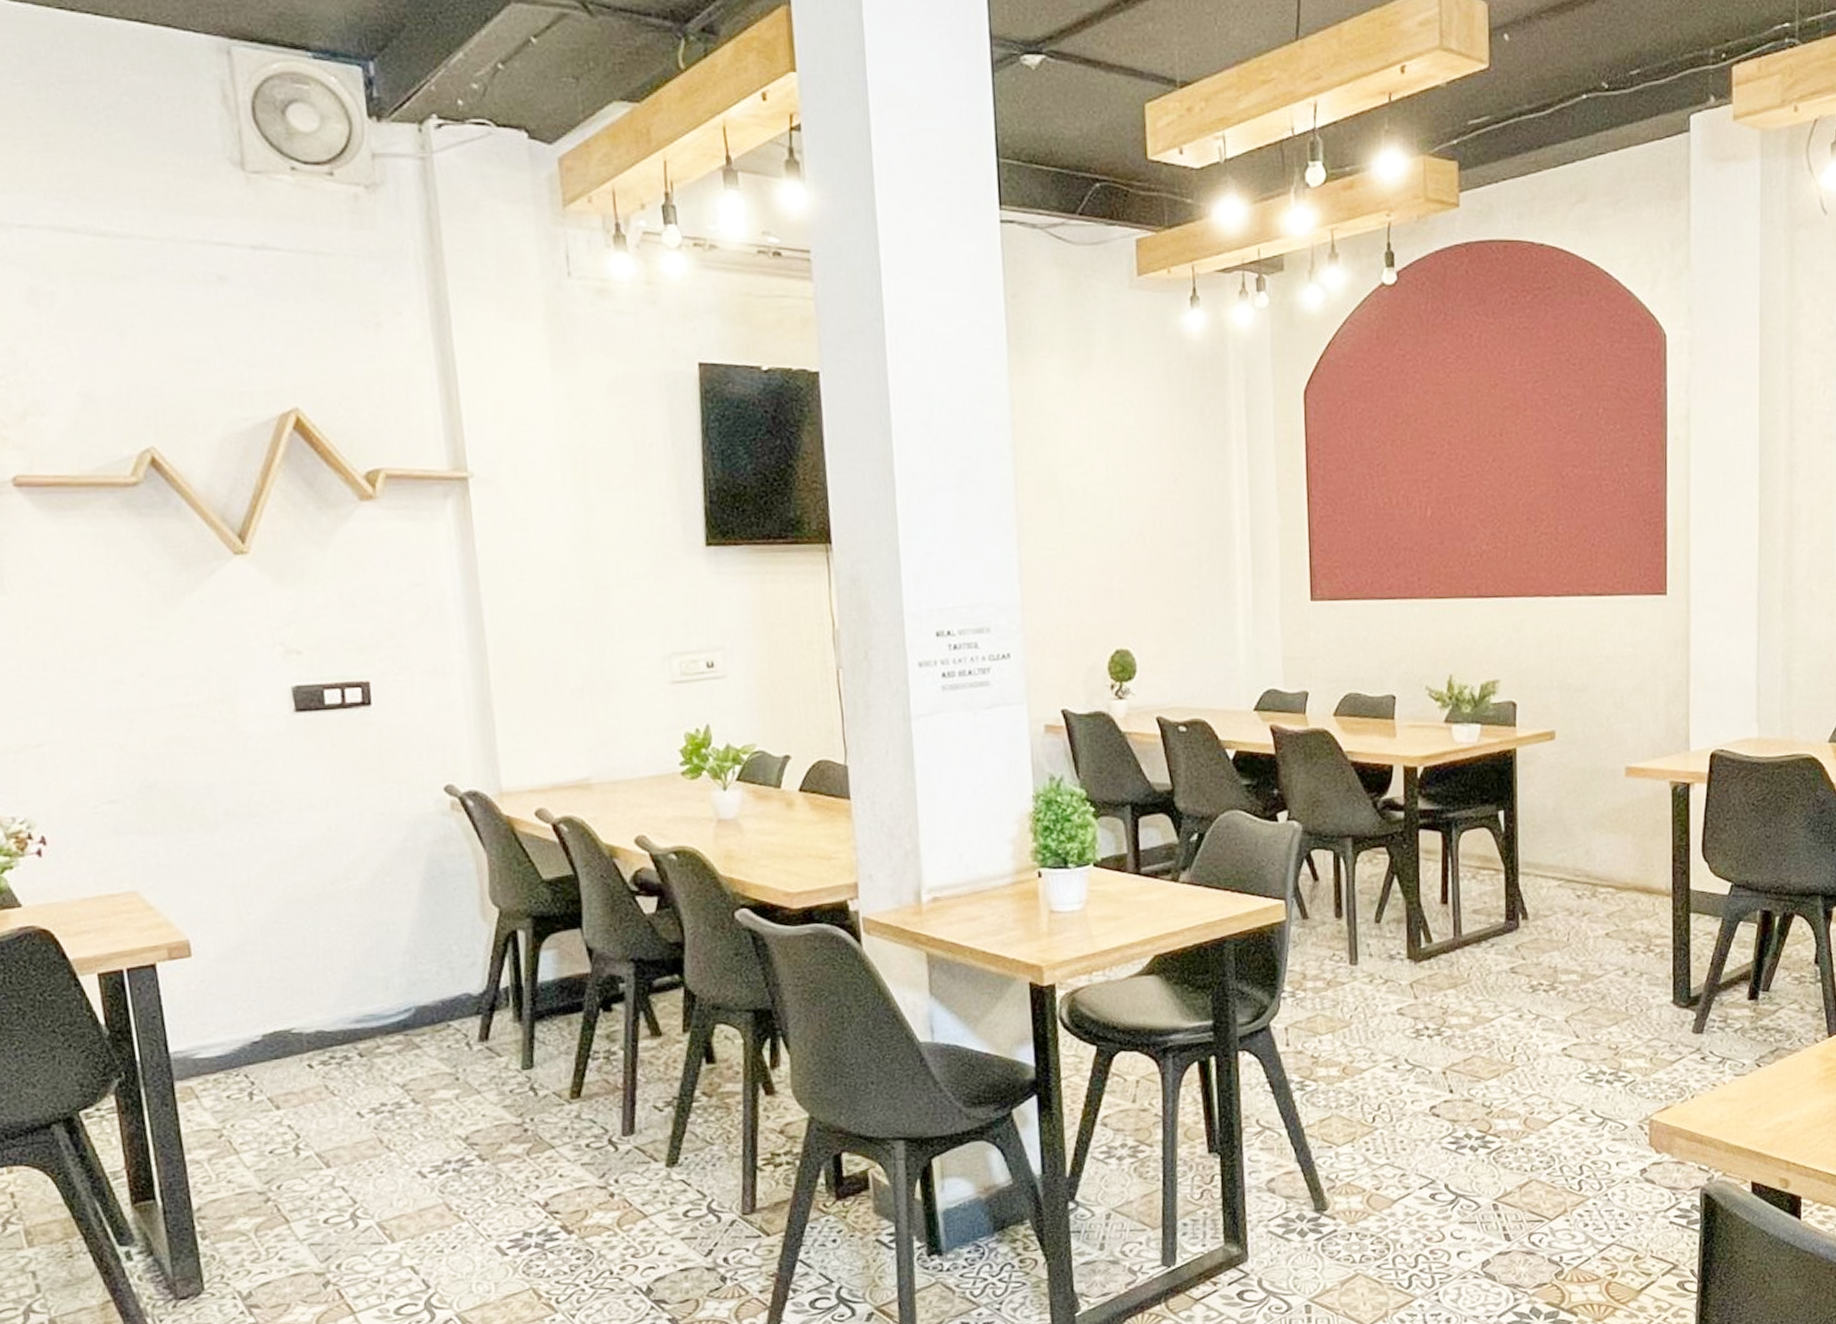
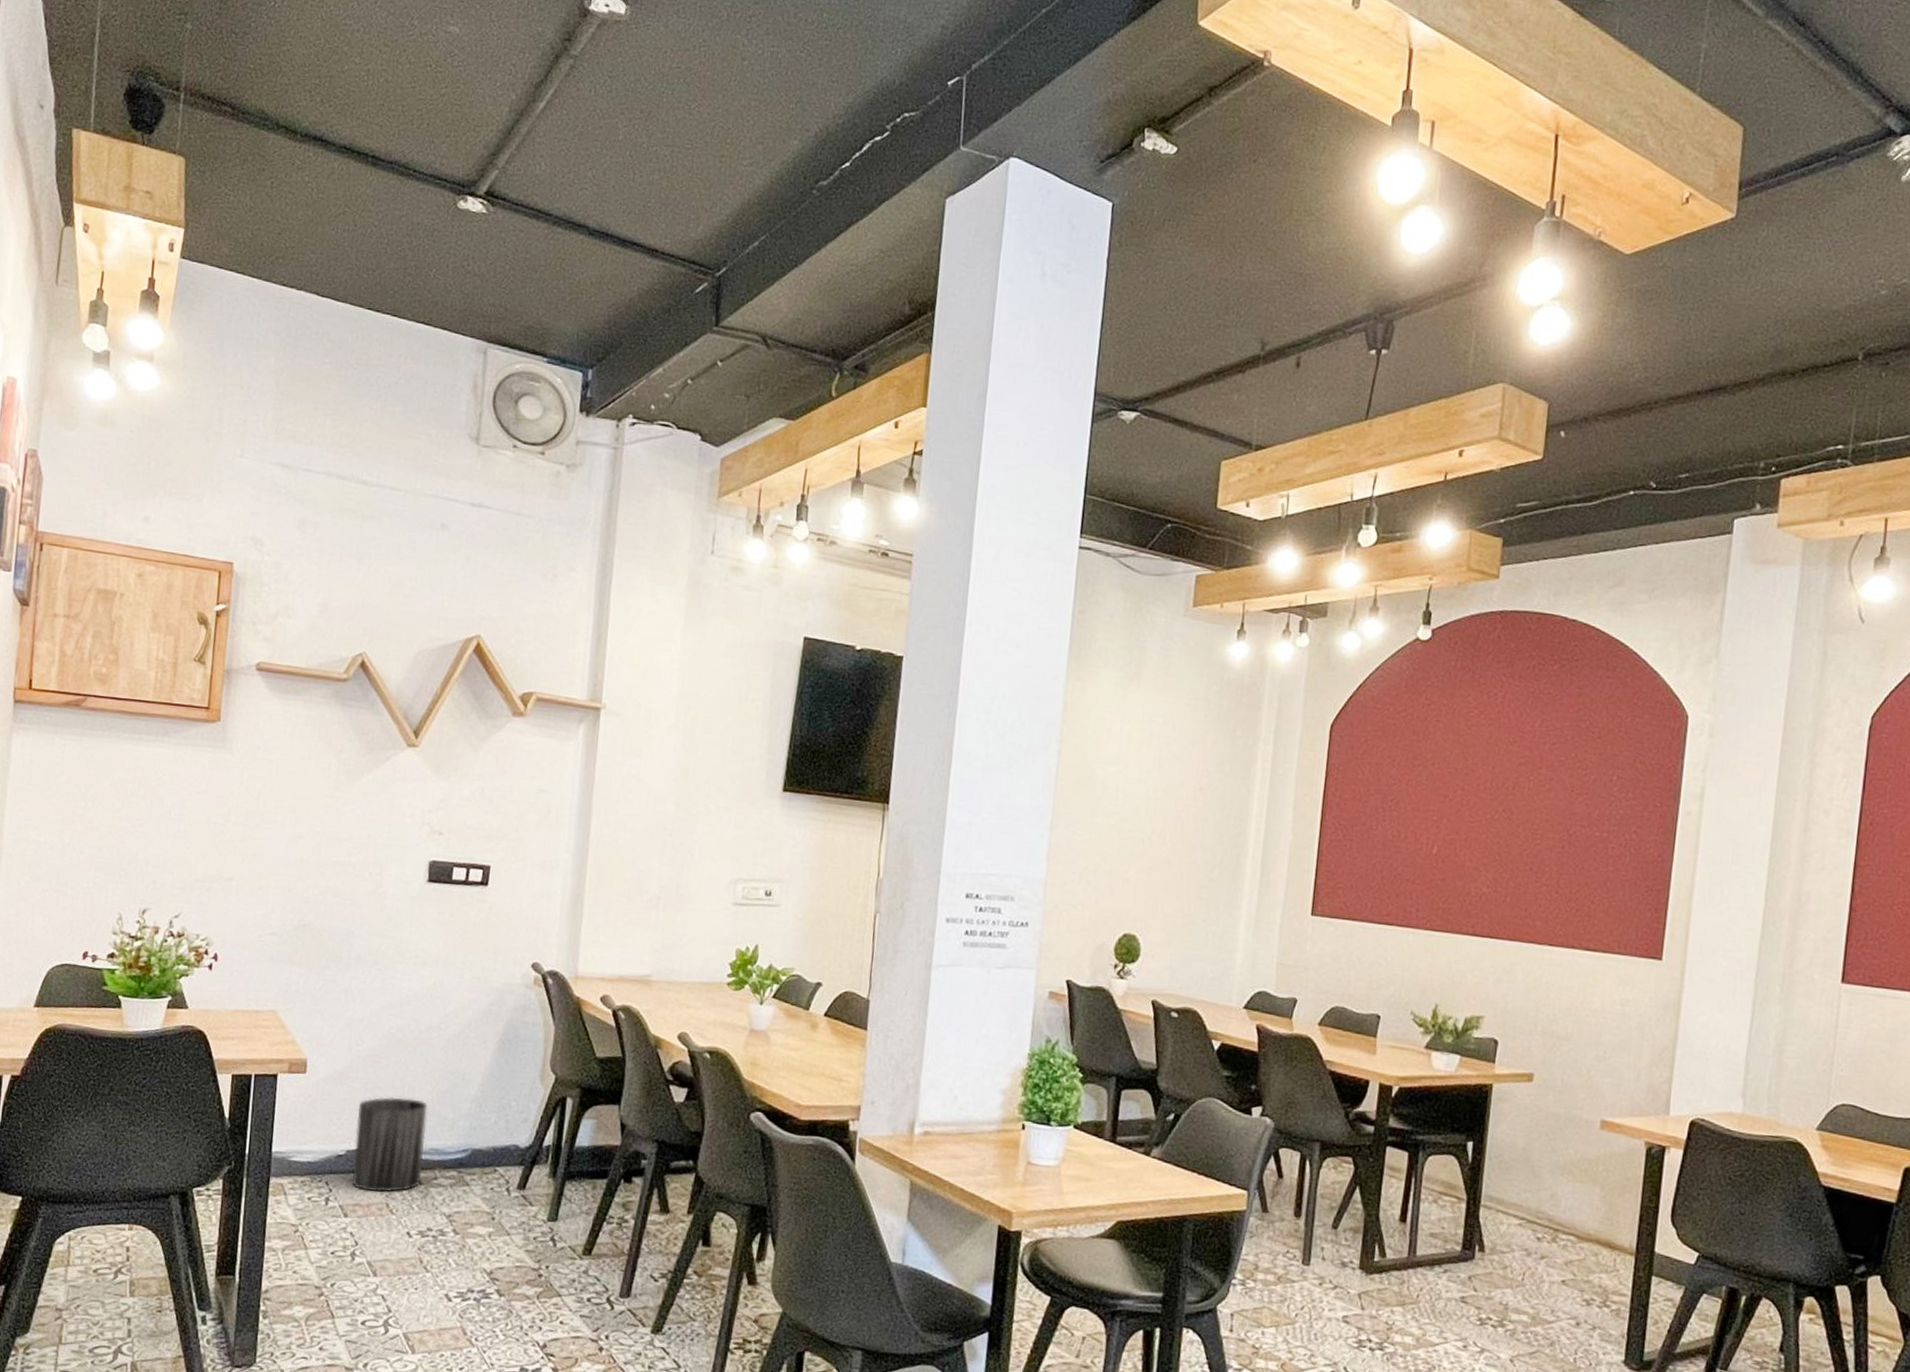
trash can: none [266,963,361,1077] -> present [353,1096,428,1193]

